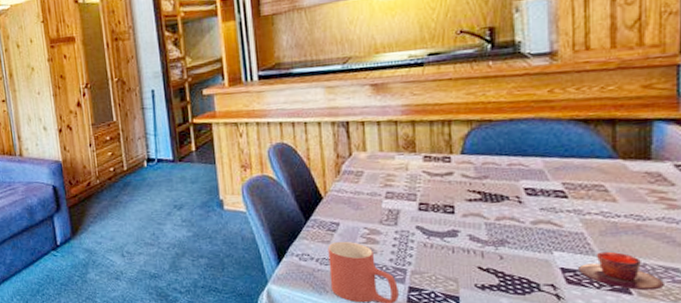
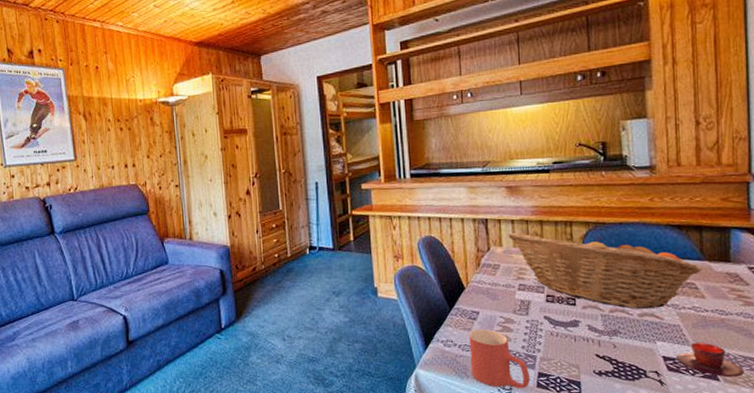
fruit basket: none [373,134,615,216] -> present [508,232,703,309]

